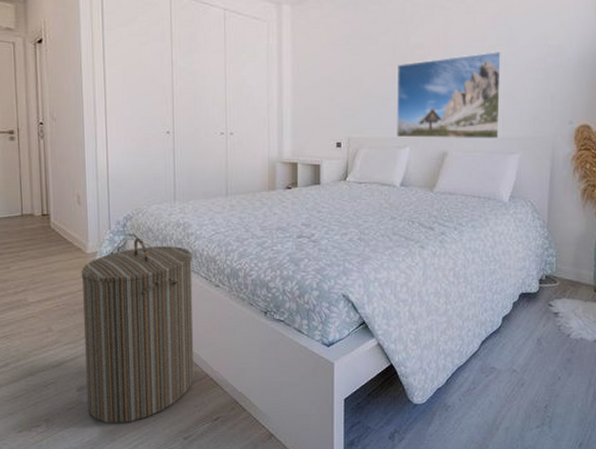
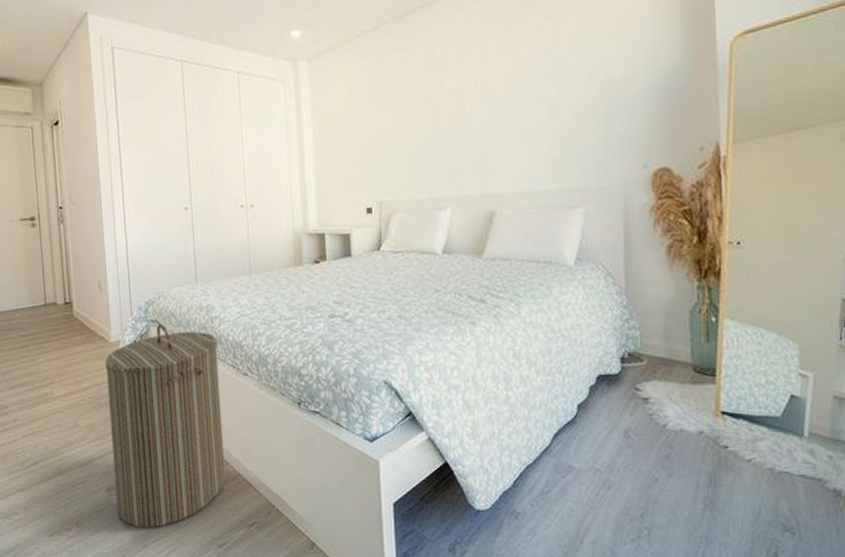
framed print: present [397,50,504,139] -> none [431,88,560,198]

